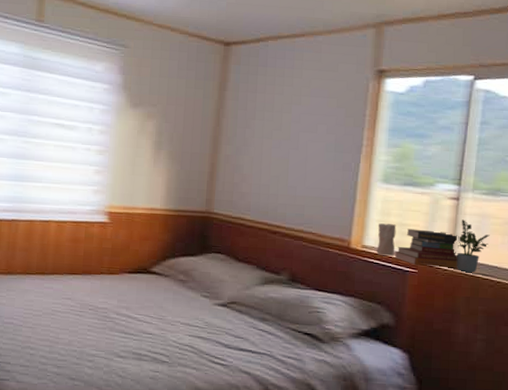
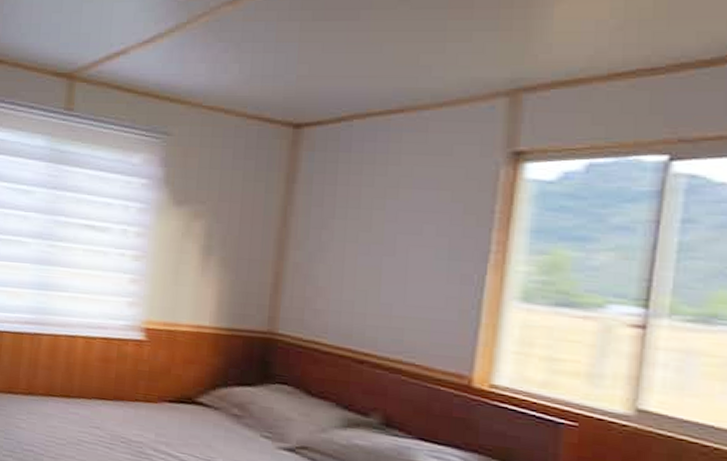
candle: present [376,223,397,257] -> none [512,356,544,403]
books: present [394,228,461,269] -> none [540,365,650,425]
potted plant: present [457,219,490,273] -> none [643,356,700,433]

